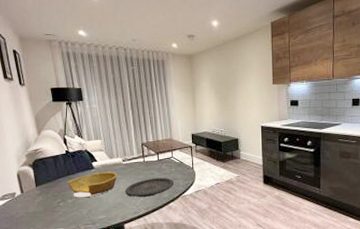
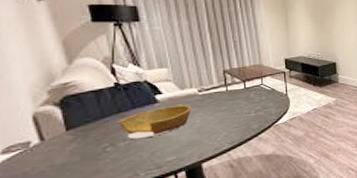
plate: present [125,177,174,198] -> none [202,107,265,132]

